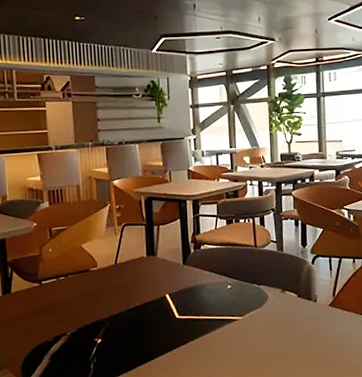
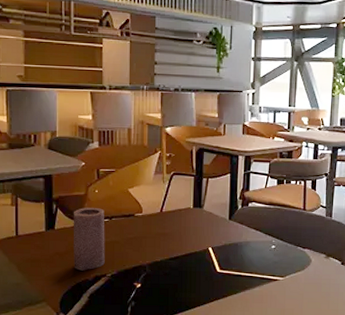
candle: none [28,267,64,332] -> present [73,208,105,271]

